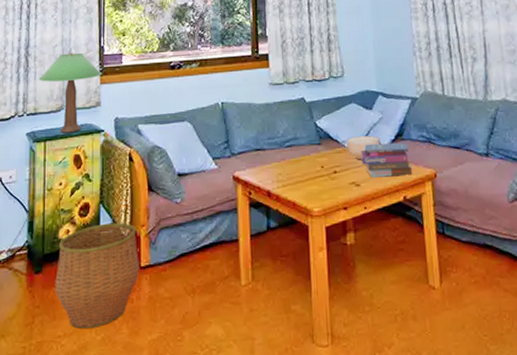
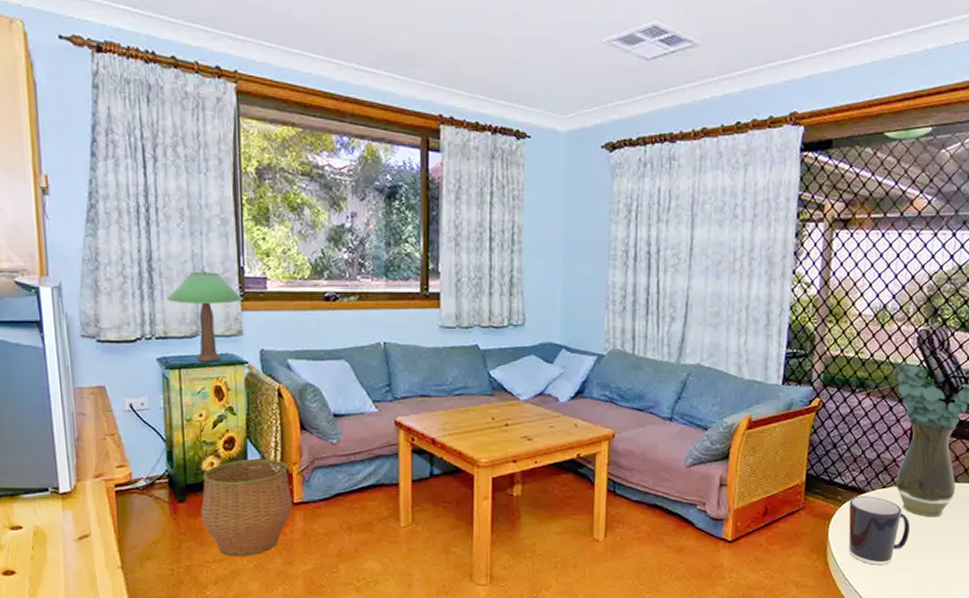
bowl: present [346,136,380,160] -> none [521,390,558,415]
books: present [361,143,412,178] -> none [536,399,589,434]

